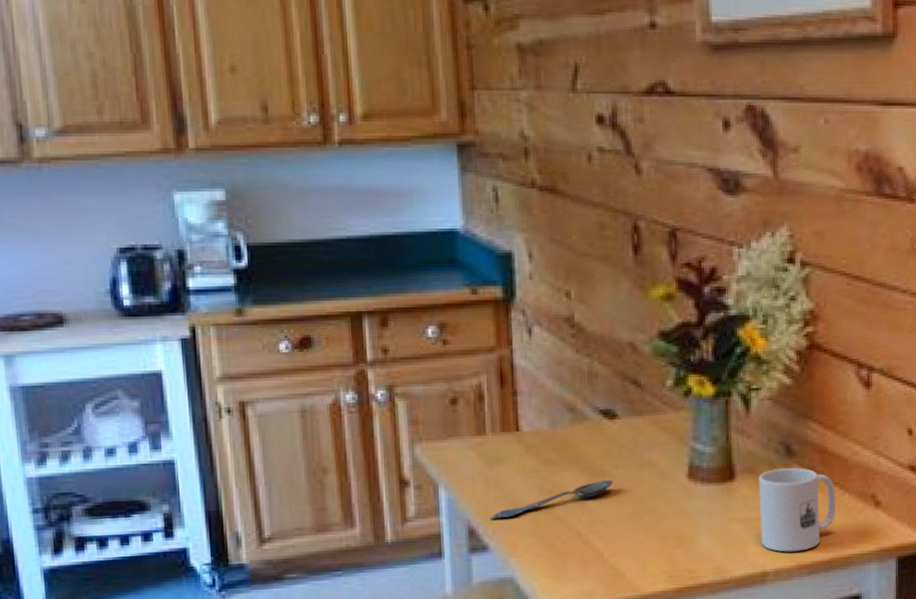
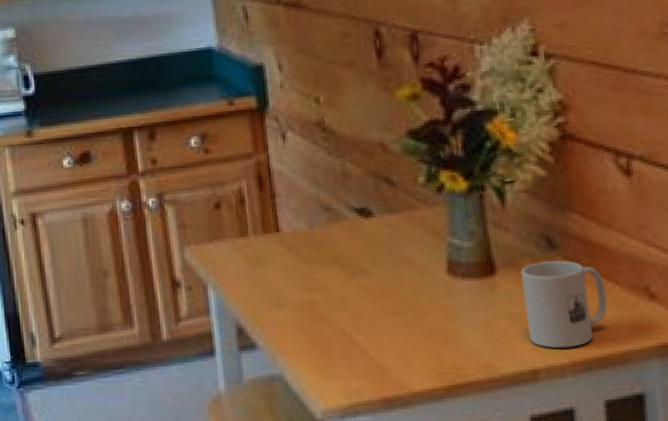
spoon: present [490,480,613,520] -> none [256,277,373,318]

